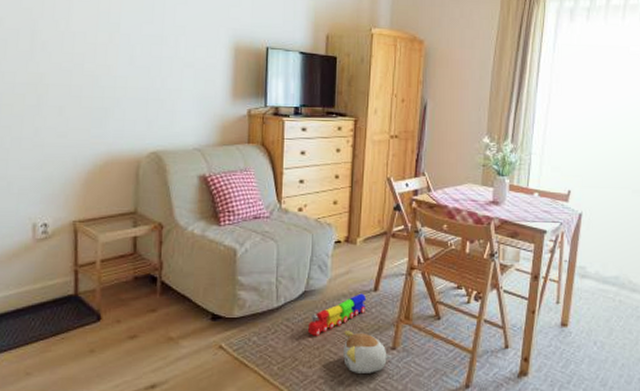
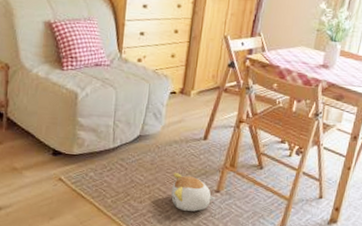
toy train: present [308,293,366,336] -> none [141,141,196,176]

